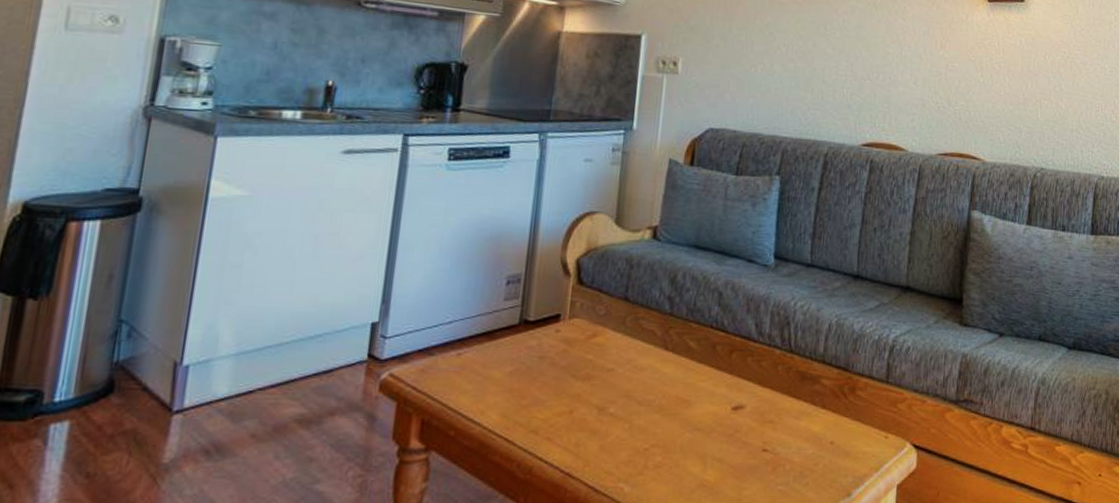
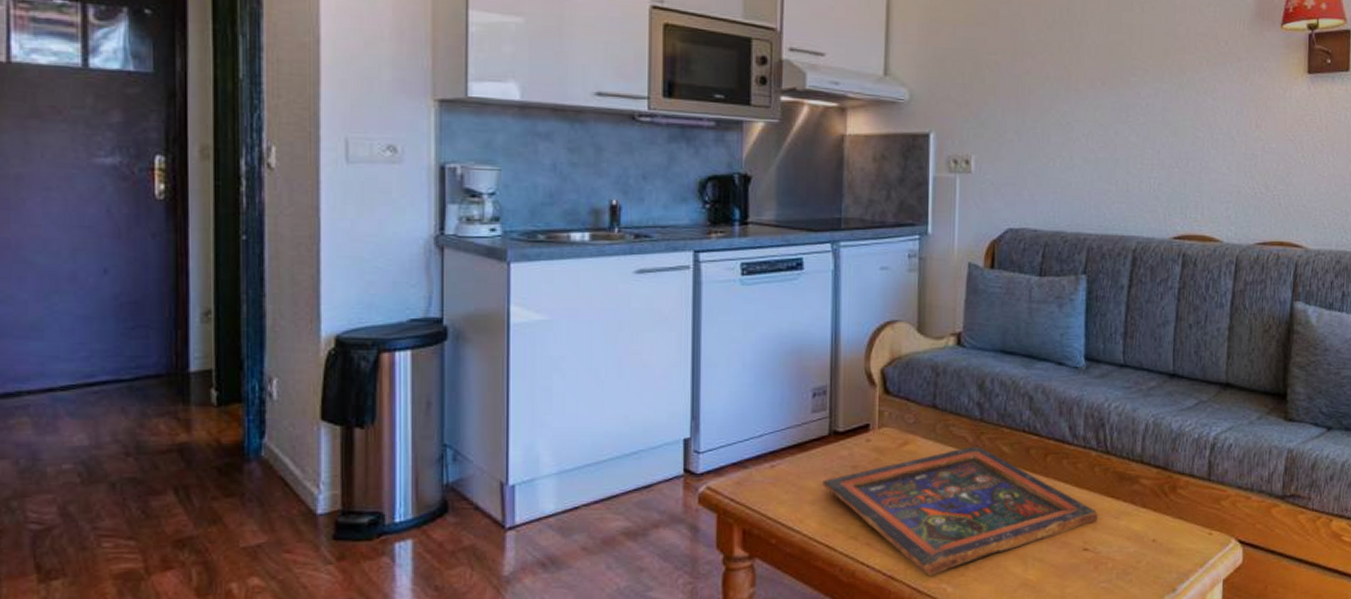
painted panel: none [507,340,779,475] -> present [822,446,1098,576]

